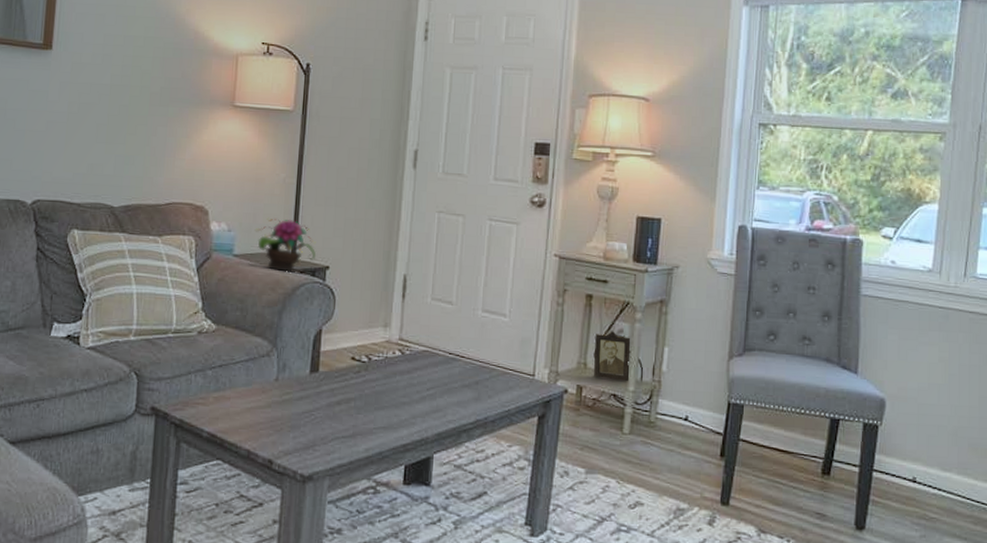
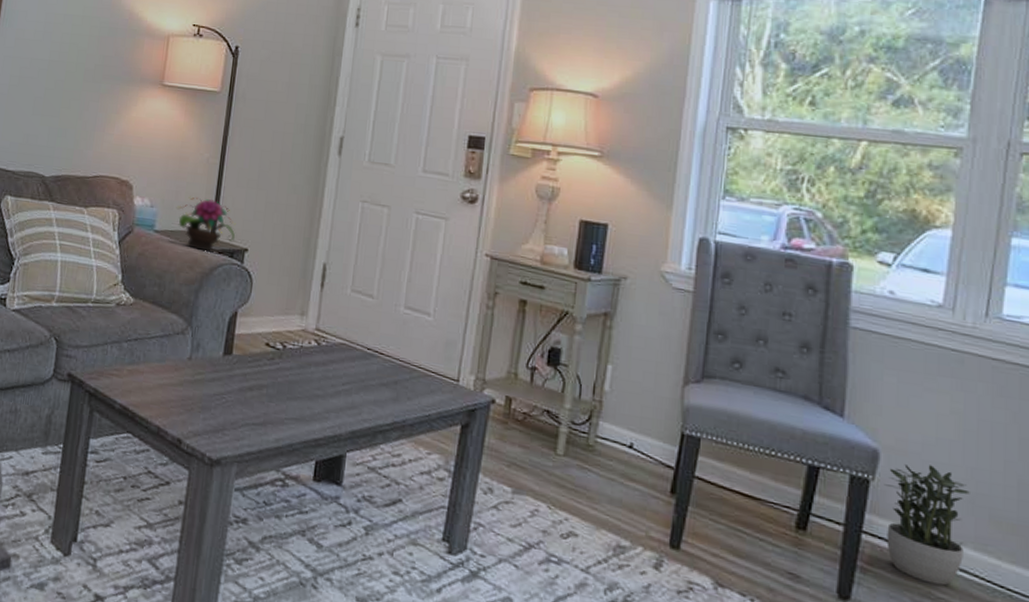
photo frame: present [594,331,631,382] -> none [525,341,569,399]
potted plant: none [889,407,954,507] -> present [883,464,970,586]

